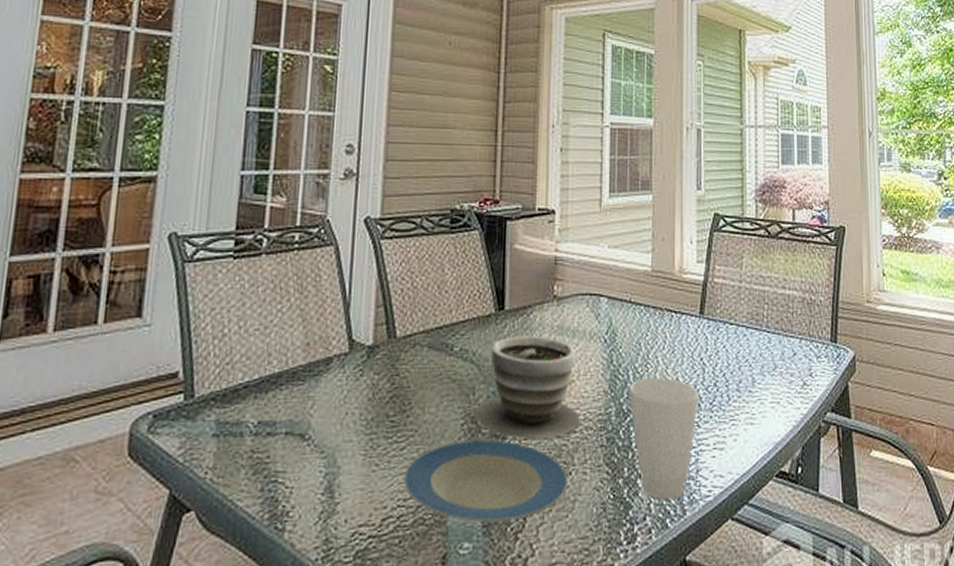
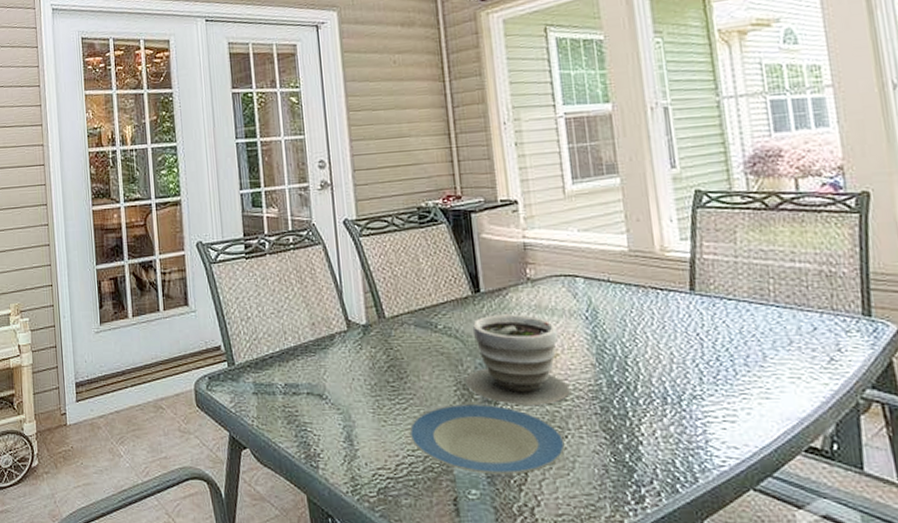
cup: present [628,378,699,501] -> none [617,352,700,467]

